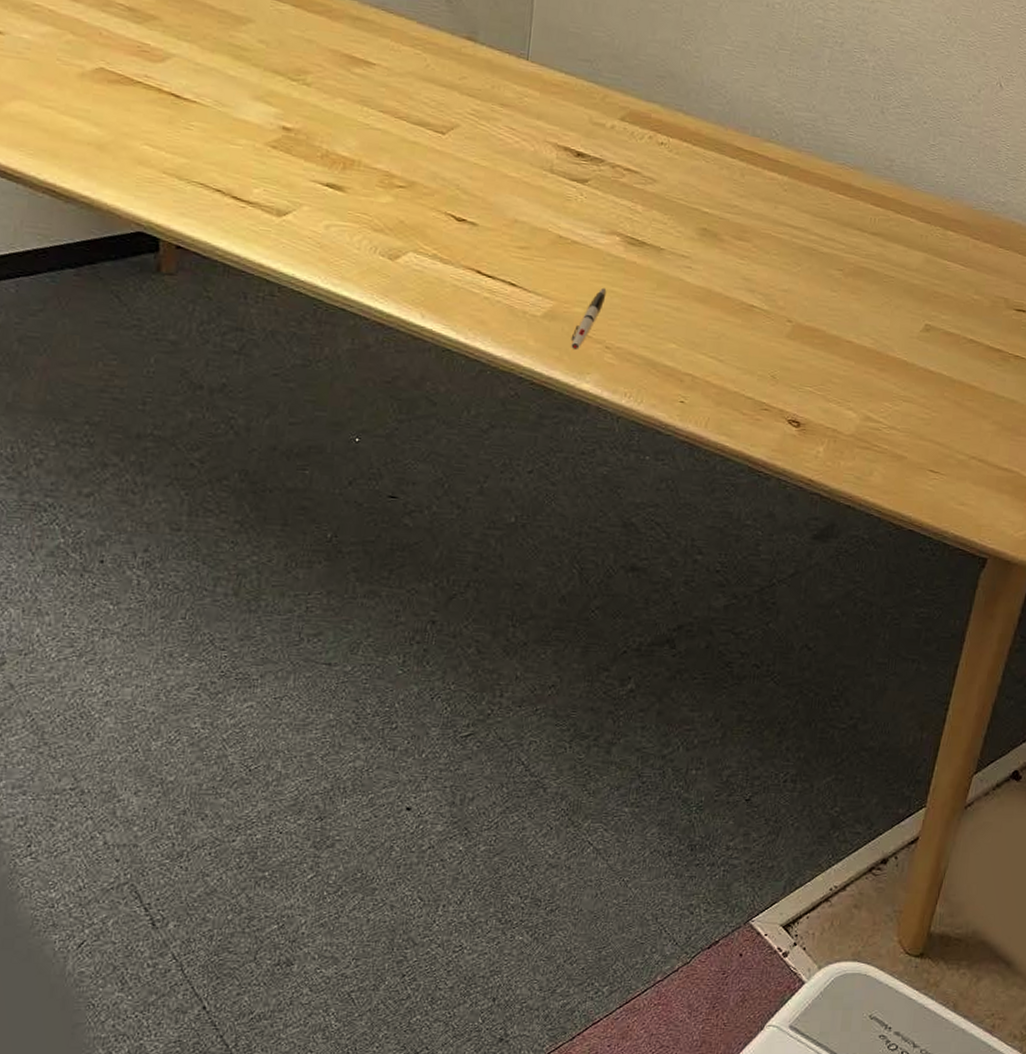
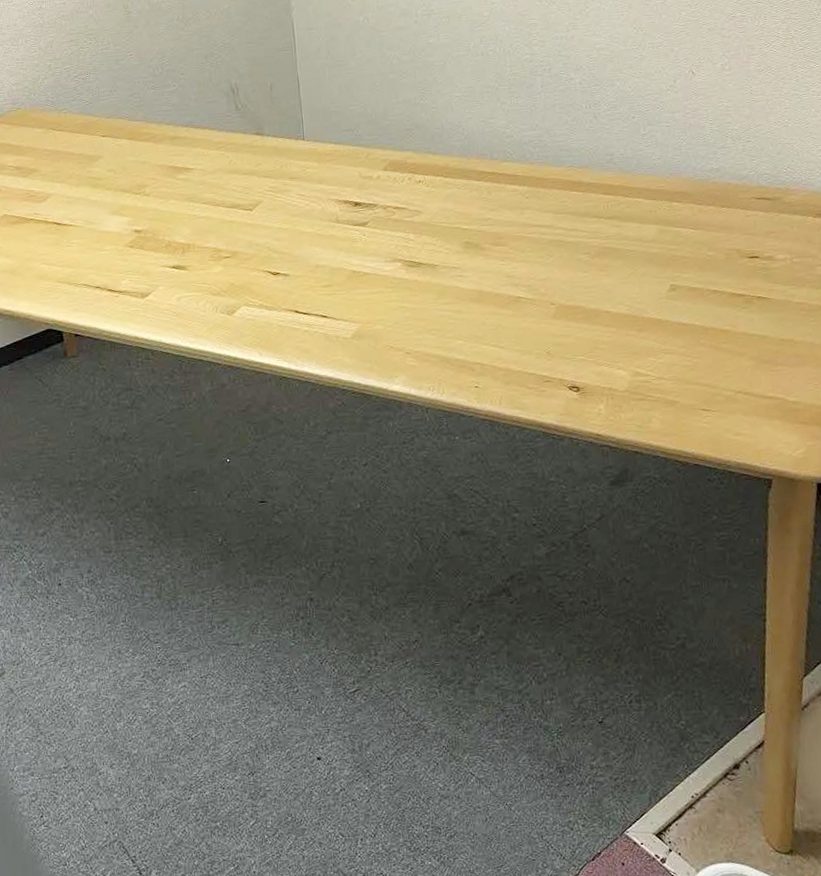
pen: present [570,287,606,351] -> none [377,305,398,360]

